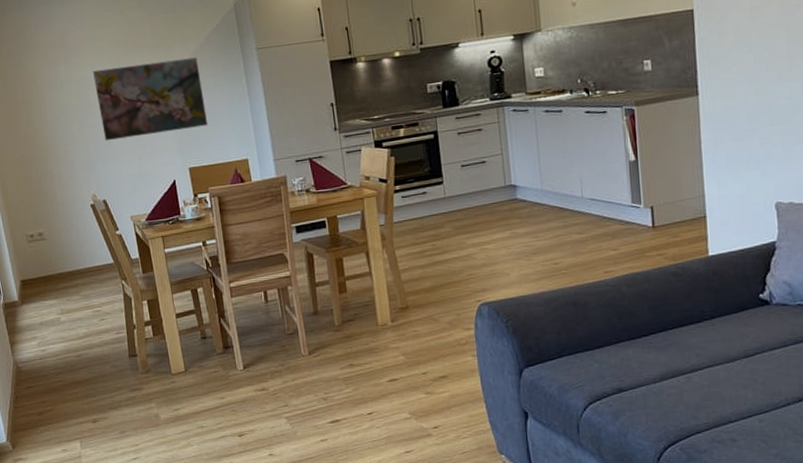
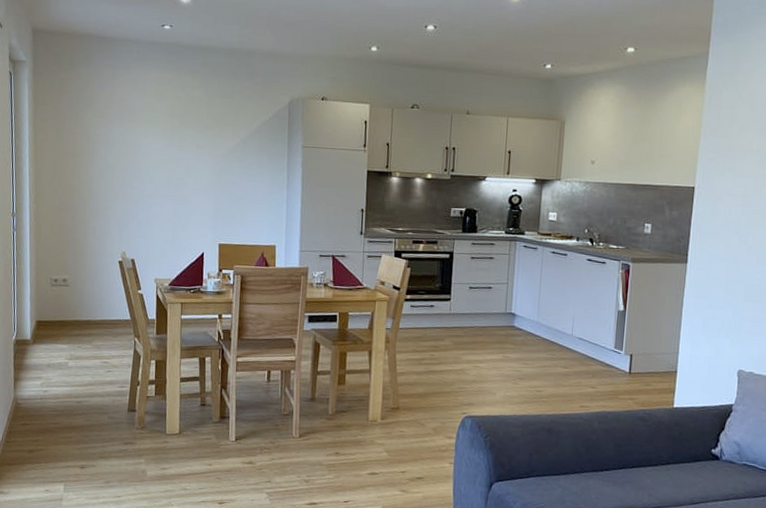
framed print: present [93,57,209,141] -> none [144,137,246,208]

